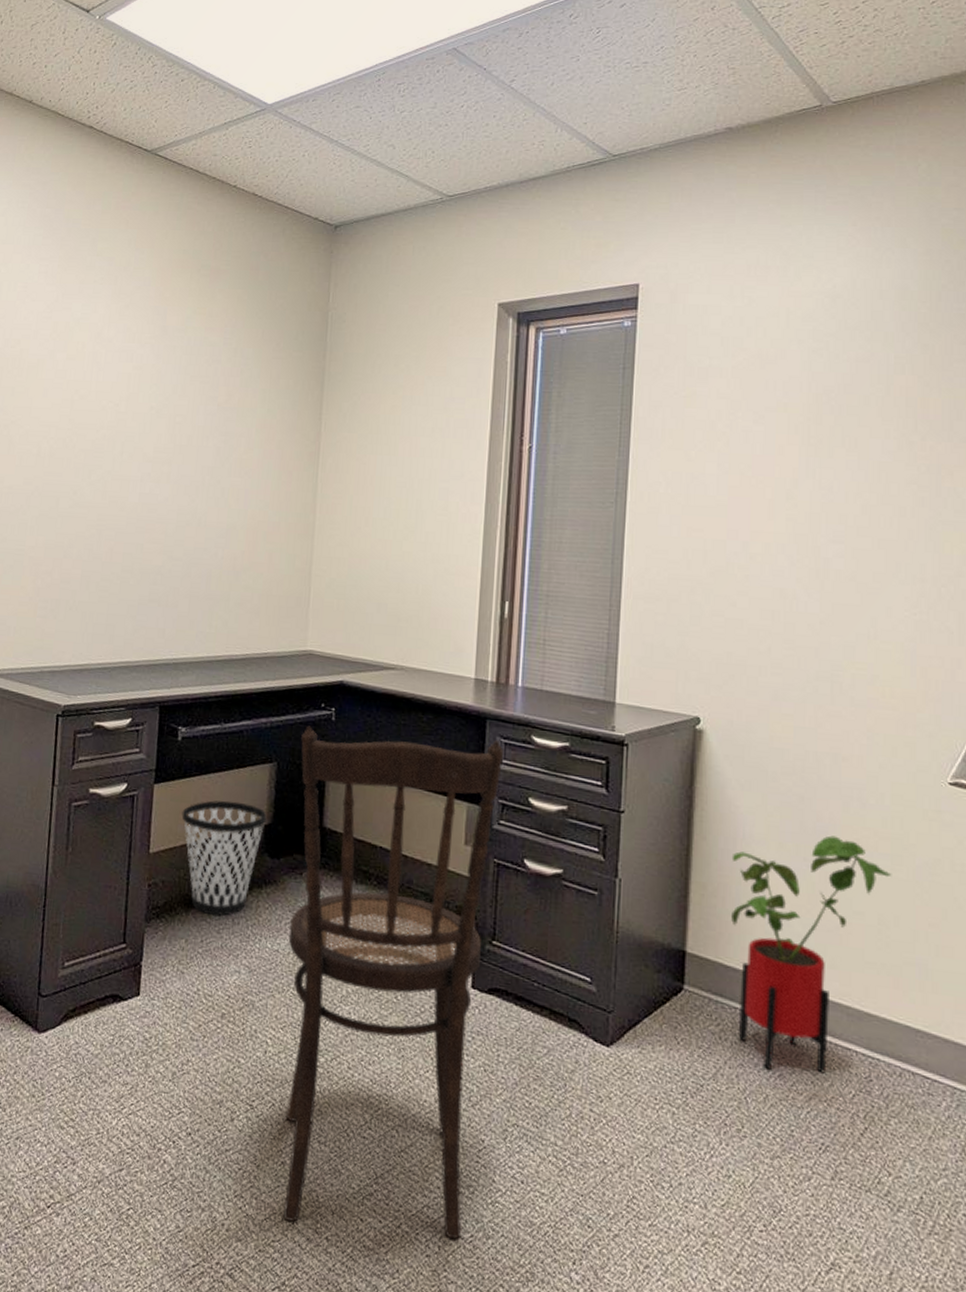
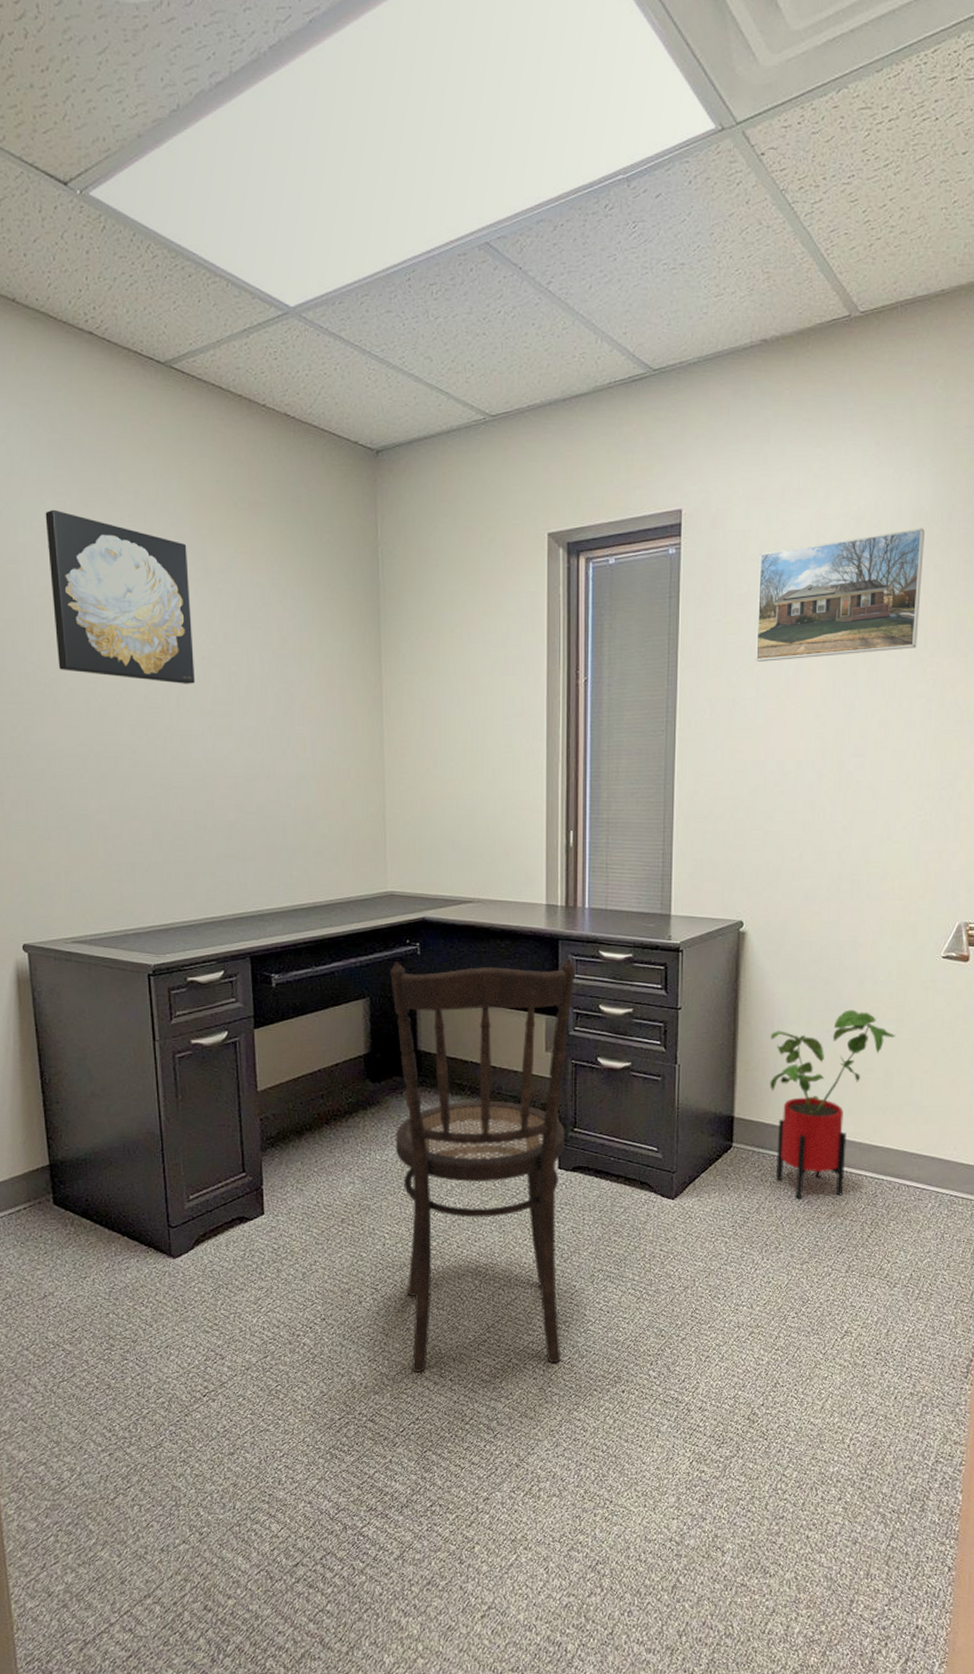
wall art: none [18,272,150,432] -> present [45,509,195,684]
wastebasket: present [182,800,267,916] -> none [284,1036,365,1139]
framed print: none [717,307,910,437] -> present [755,528,925,662]

